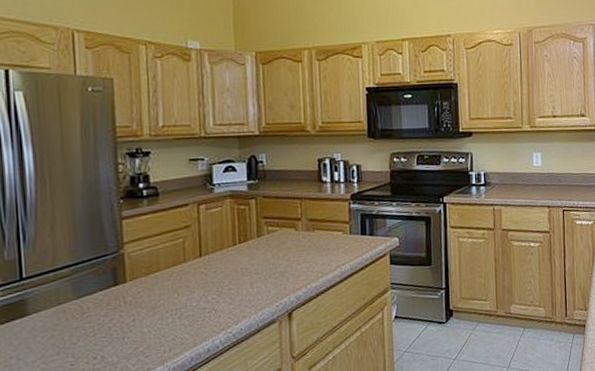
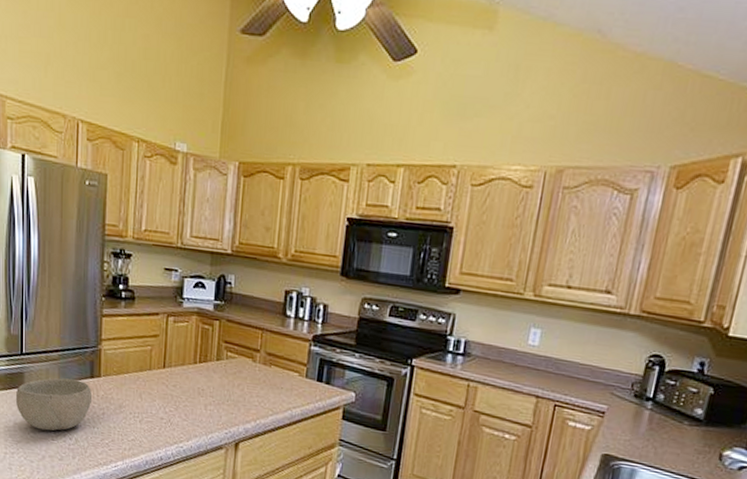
bowl: none [16,291,119,359] -> present [15,378,93,431]

